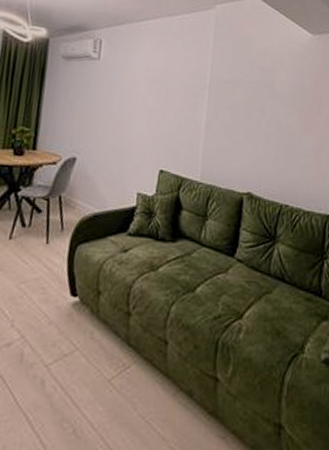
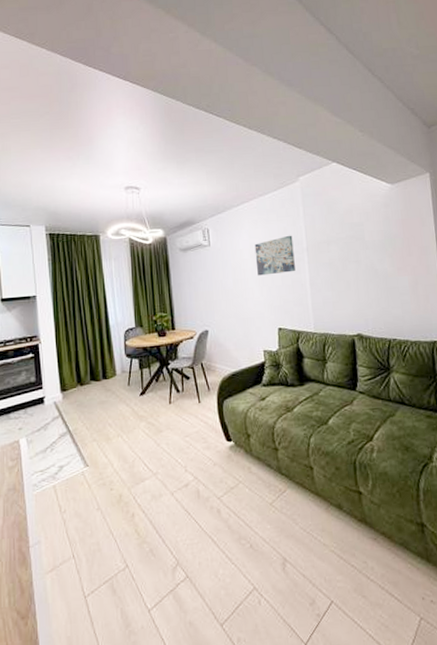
wall art: none [148,66,196,109] -> present [254,235,295,276]

